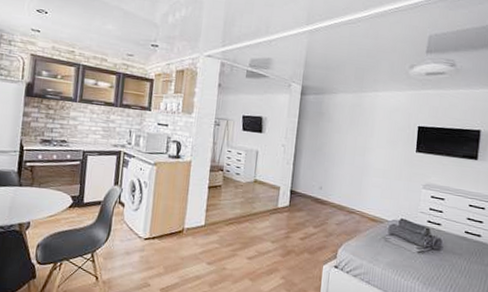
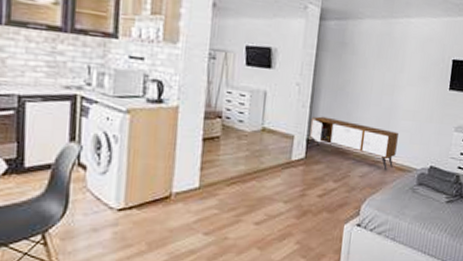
media console: none [292,172,370,221] -> present [309,116,399,171]

